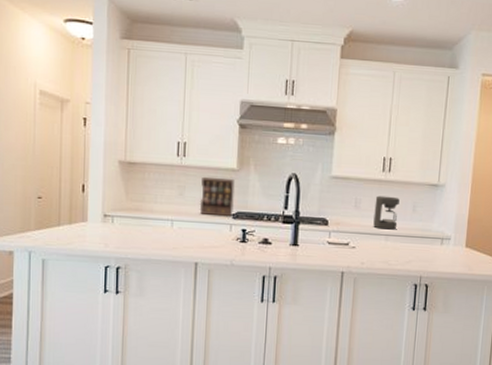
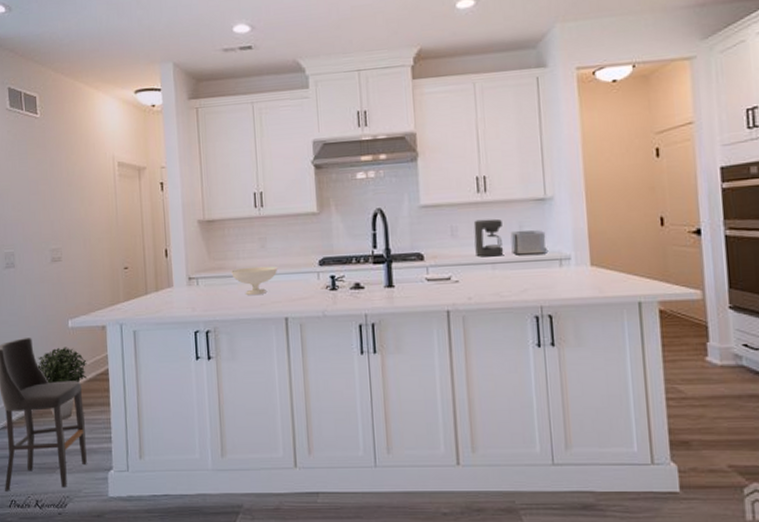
bowl: none [147,211,194,239] -> present [231,266,278,296]
spice rack: present [199,176,235,217] -> none [282,224,319,265]
toaster: none [404,209,434,232] -> present [510,230,547,255]

